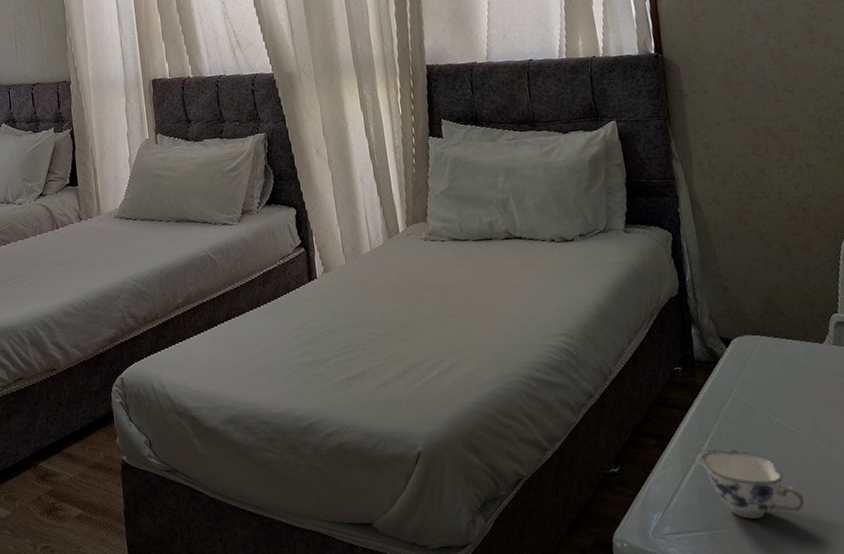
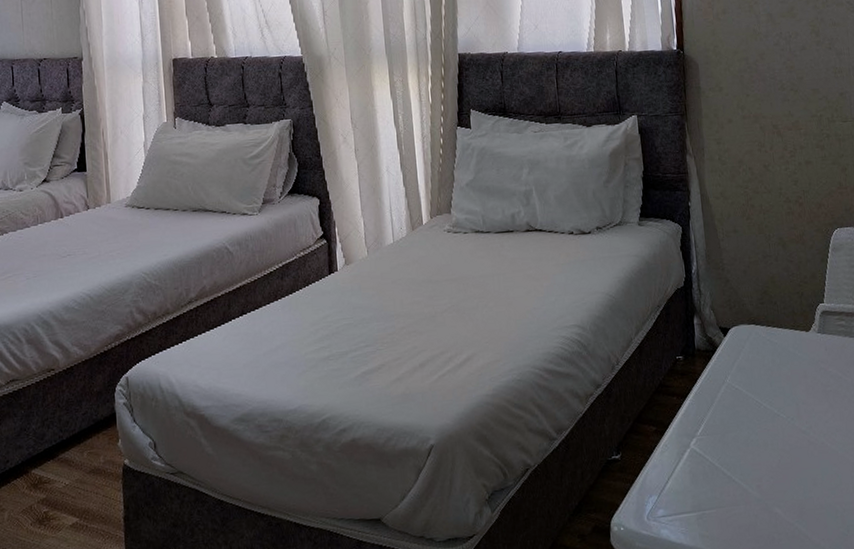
teacup: present [701,450,806,519] -> none [695,434,785,499]

